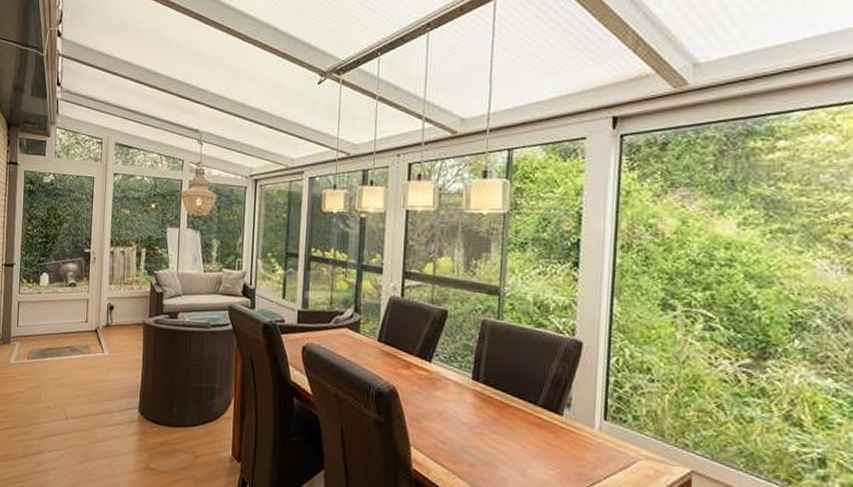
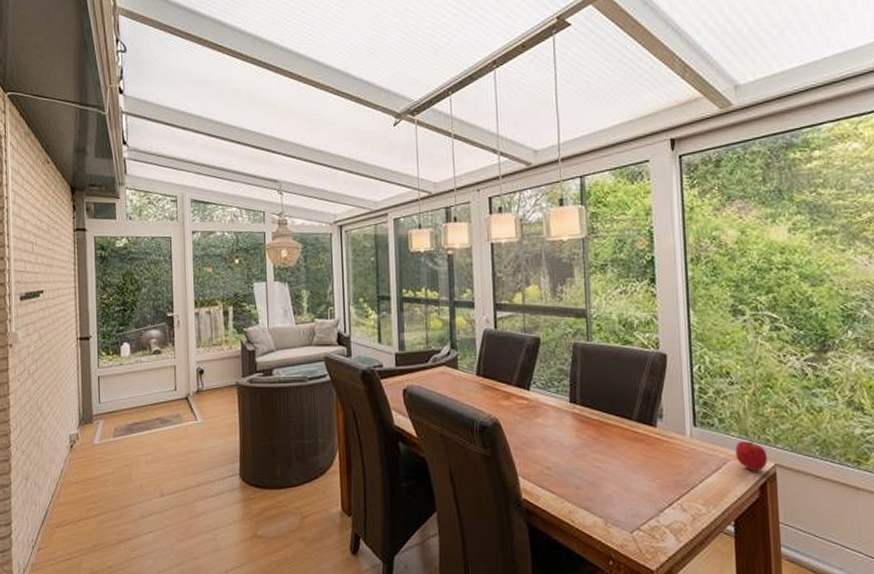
fruit: none [647,442,684,475] -> present [735,441,768,471]

